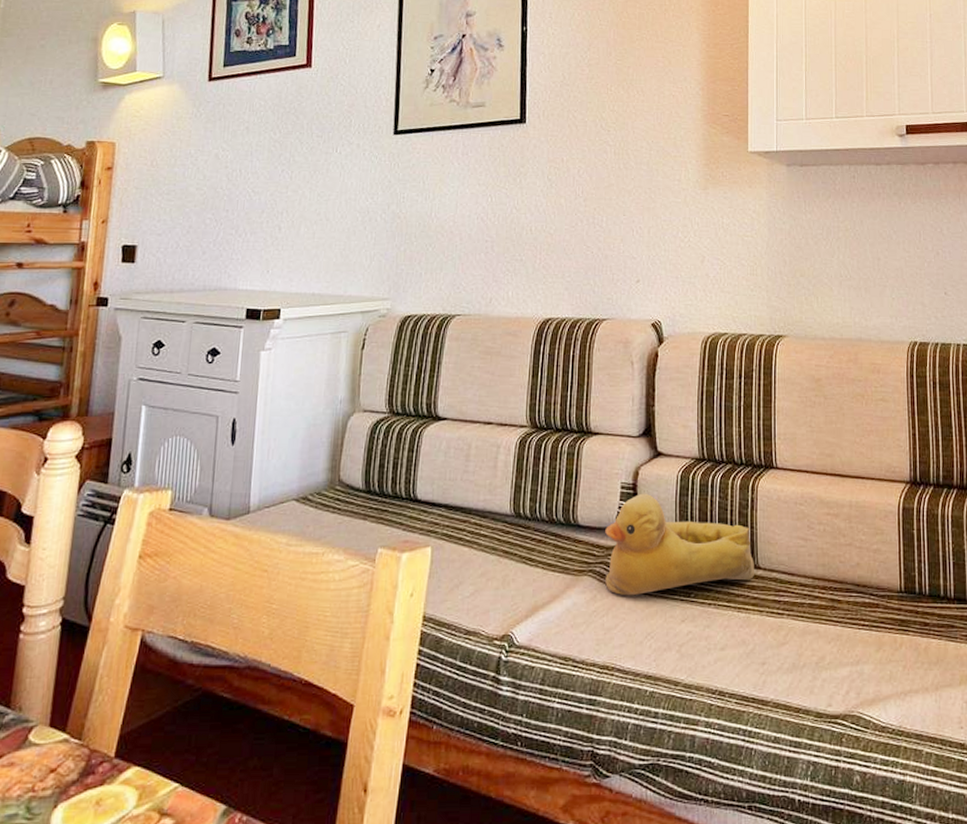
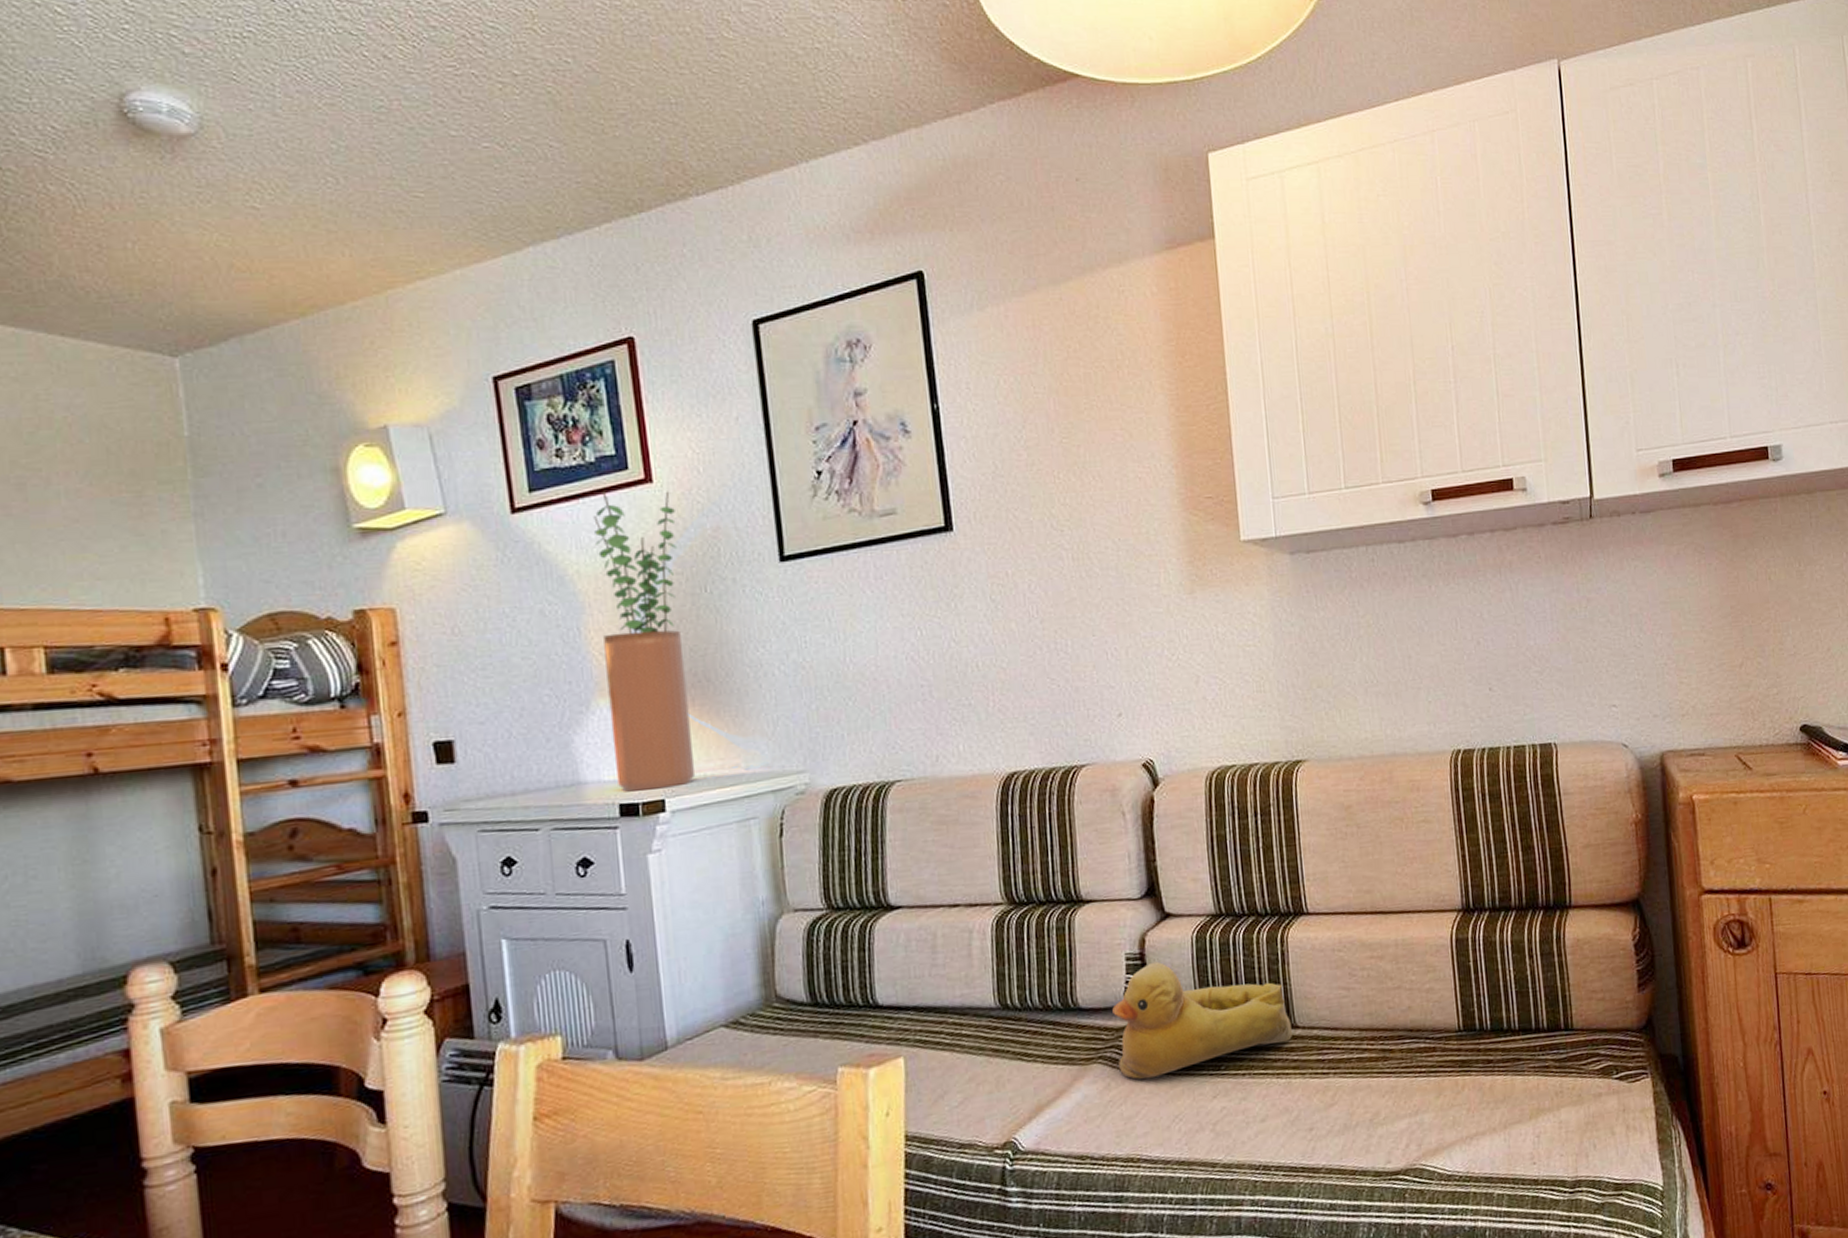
vase: none [248,71,324,300] -> present [593,491,696,792]

